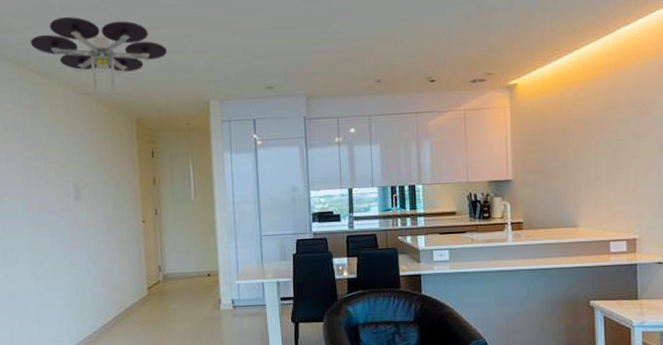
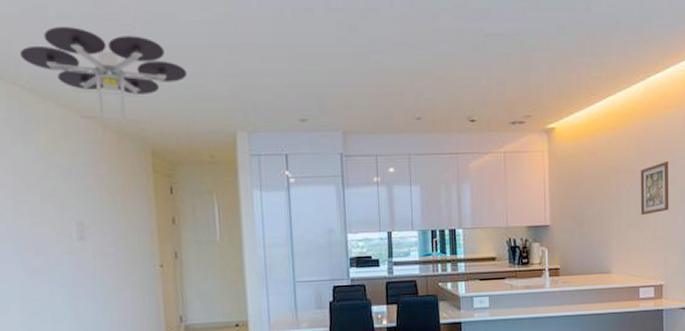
picture frame: none [610,113,643,168] -> present [640,162,669,215]

